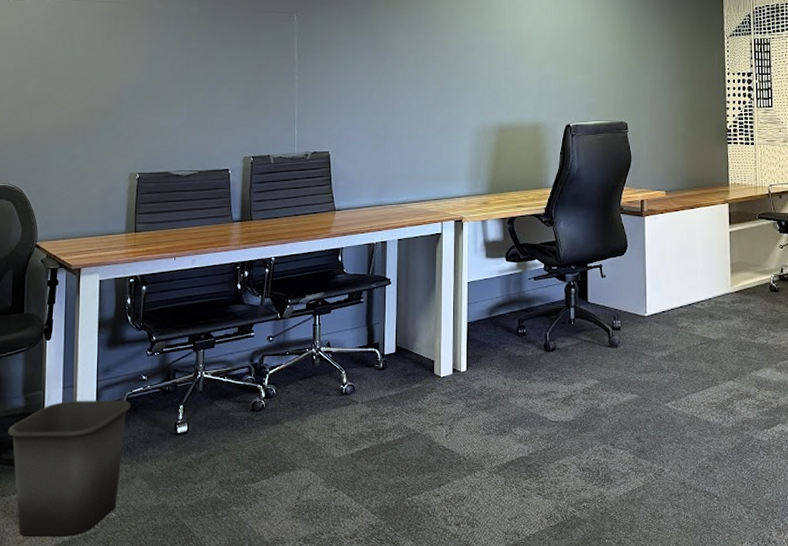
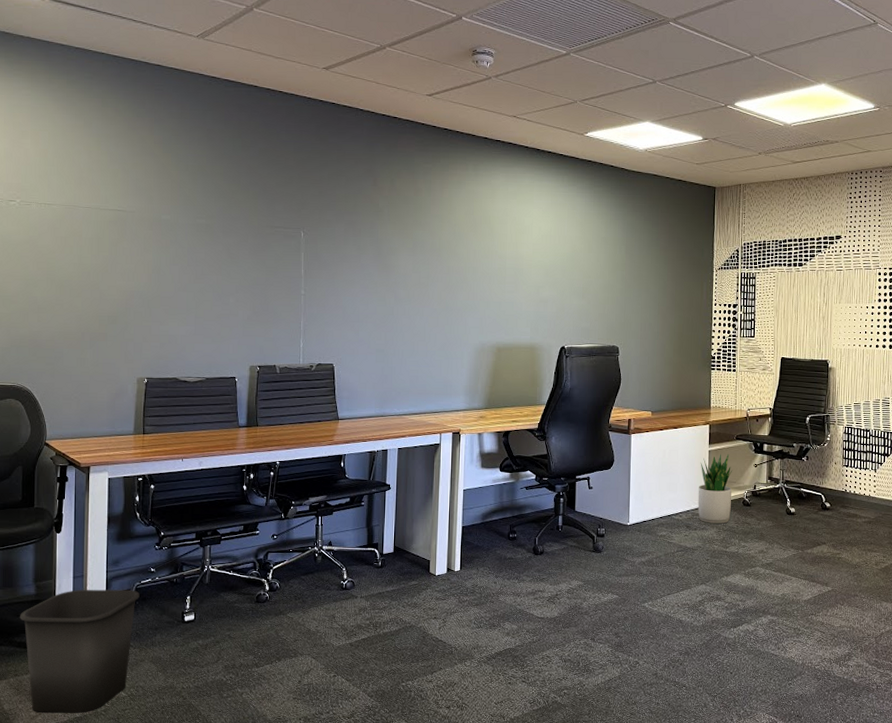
planter: none [720,235,757,312] -> present [698,454,733,524]

